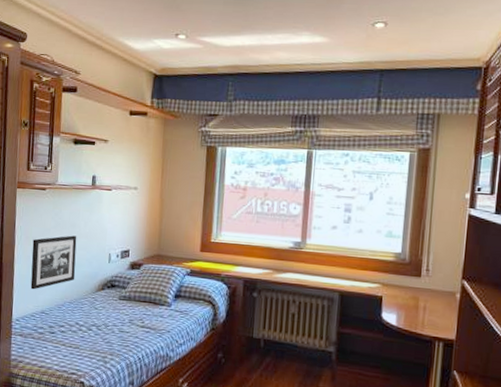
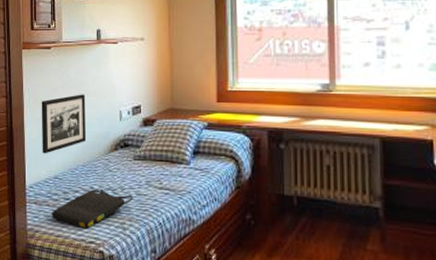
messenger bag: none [36,325,116,361] -> present [52,189,133,228]

